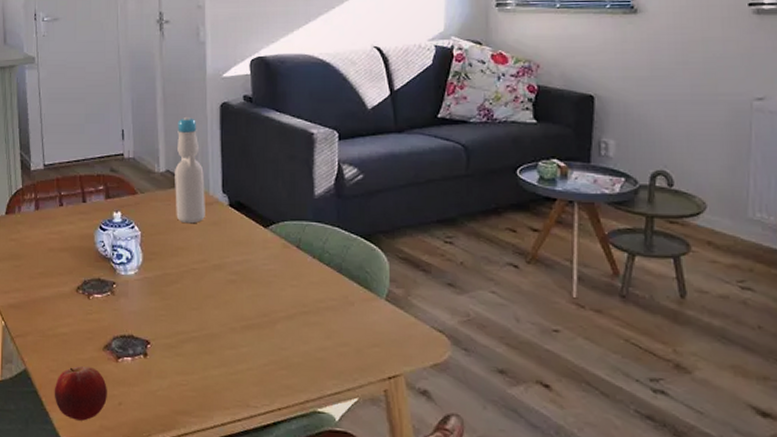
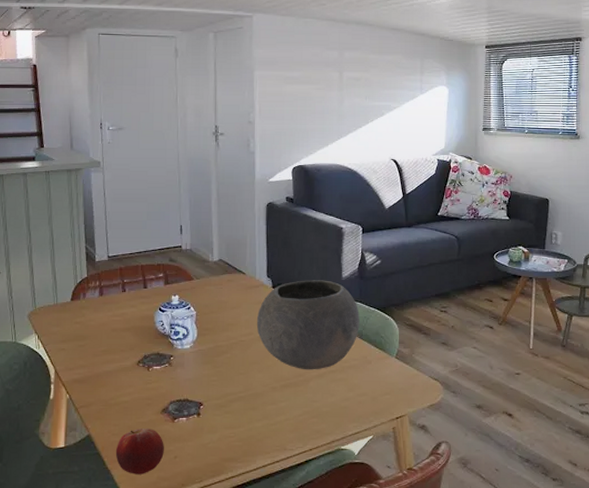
bottle: present [175,116,205,224] -> none [226,214,252,304]
bowl: none [211,197,338,310] -> present [256,280,360,370]

